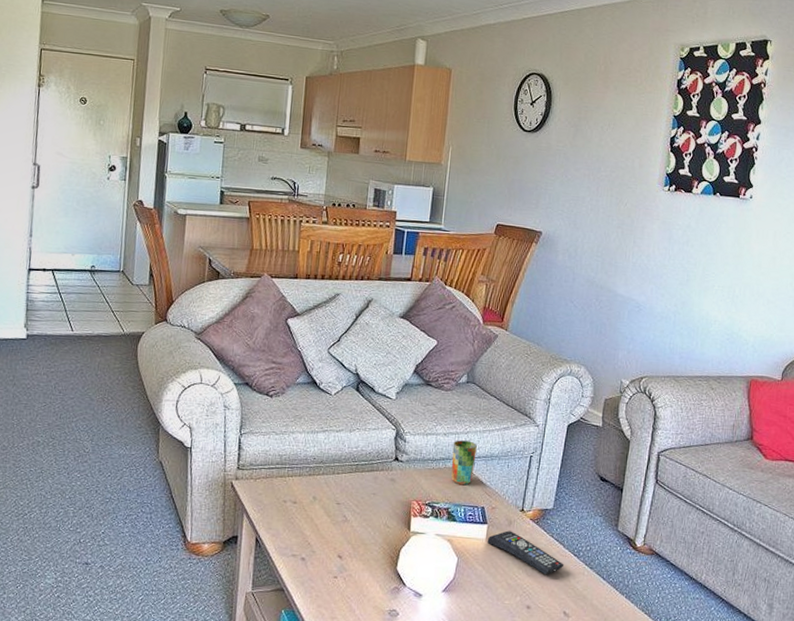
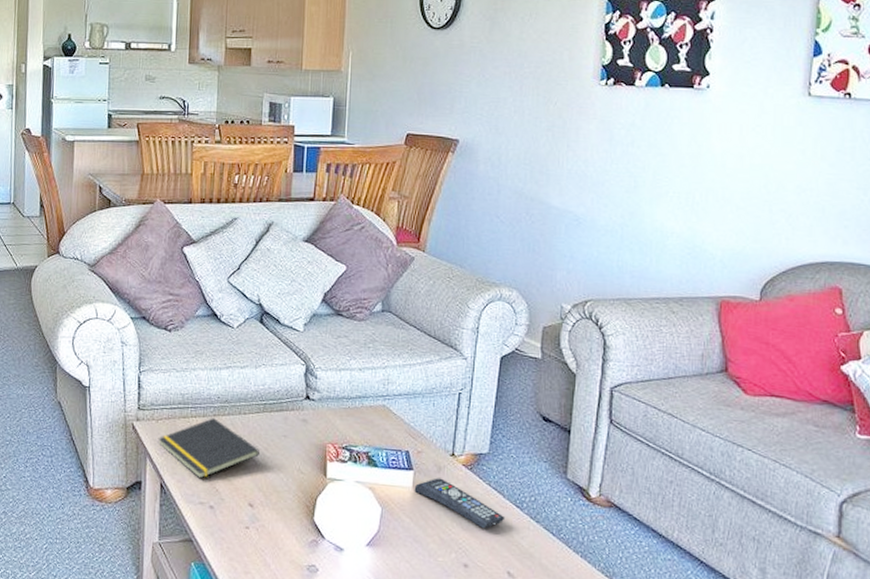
notepad: none [255,477,350,533] -> present [158,418,259,479]
cup: present [451,440,477,486] -> none [369,375,397,427]

